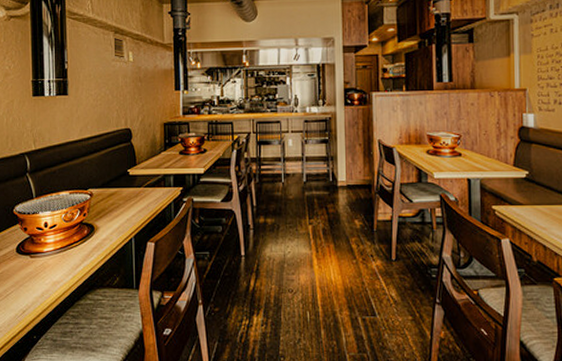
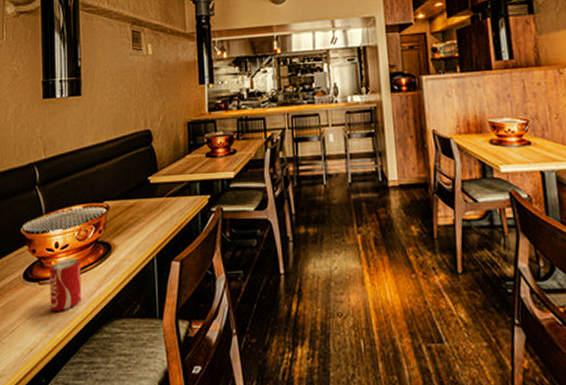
beverage can: none [40,236,68,280] -> present [50,258,82,311]

